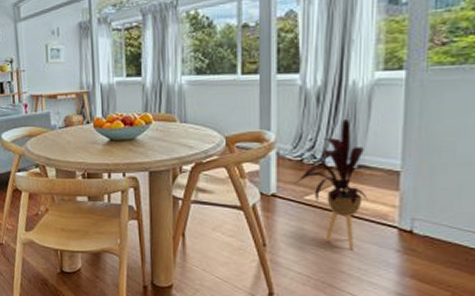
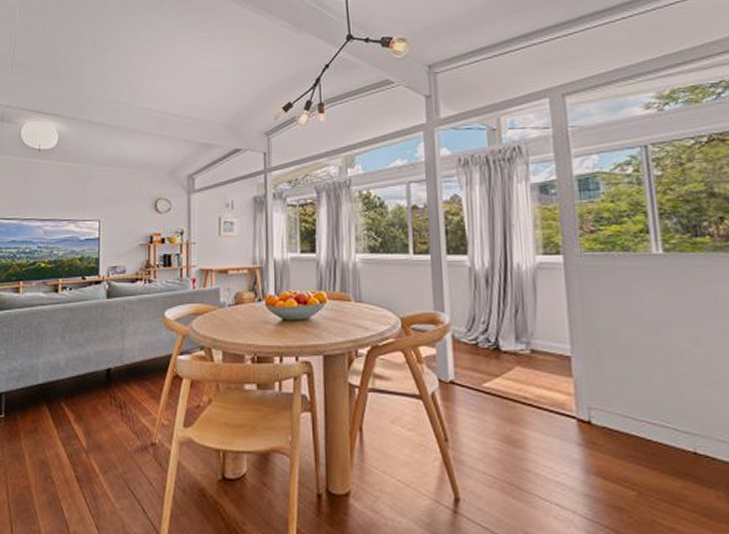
house plant: present [294,118,372,249] -> none [471,301,545,444]

